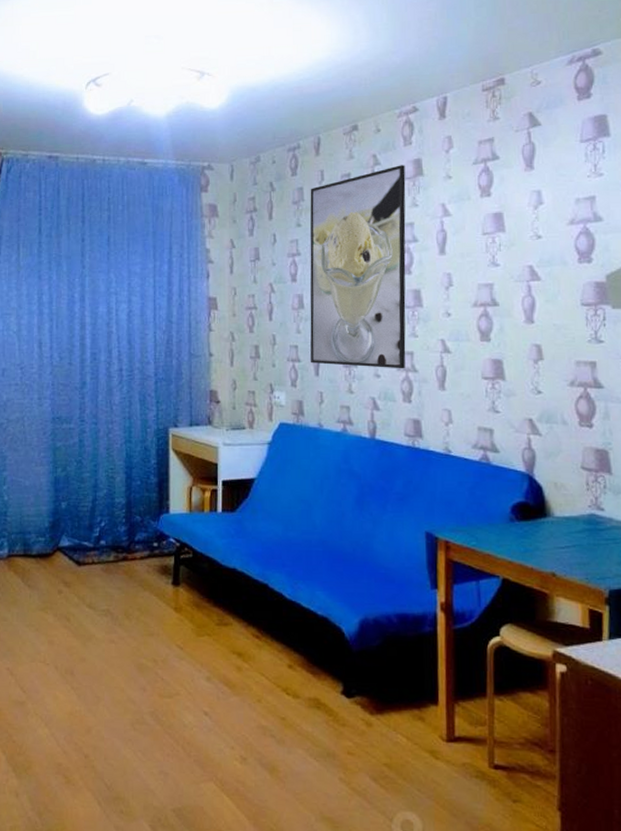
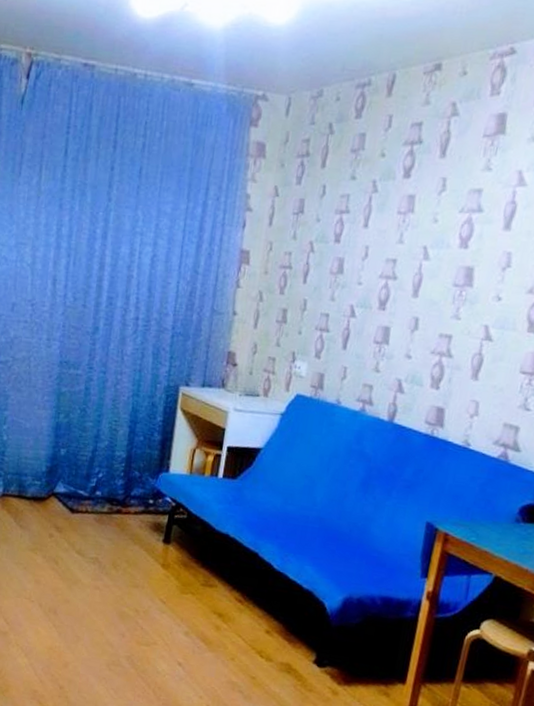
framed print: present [310,165,406,369] -> none [339,118,487,353]

